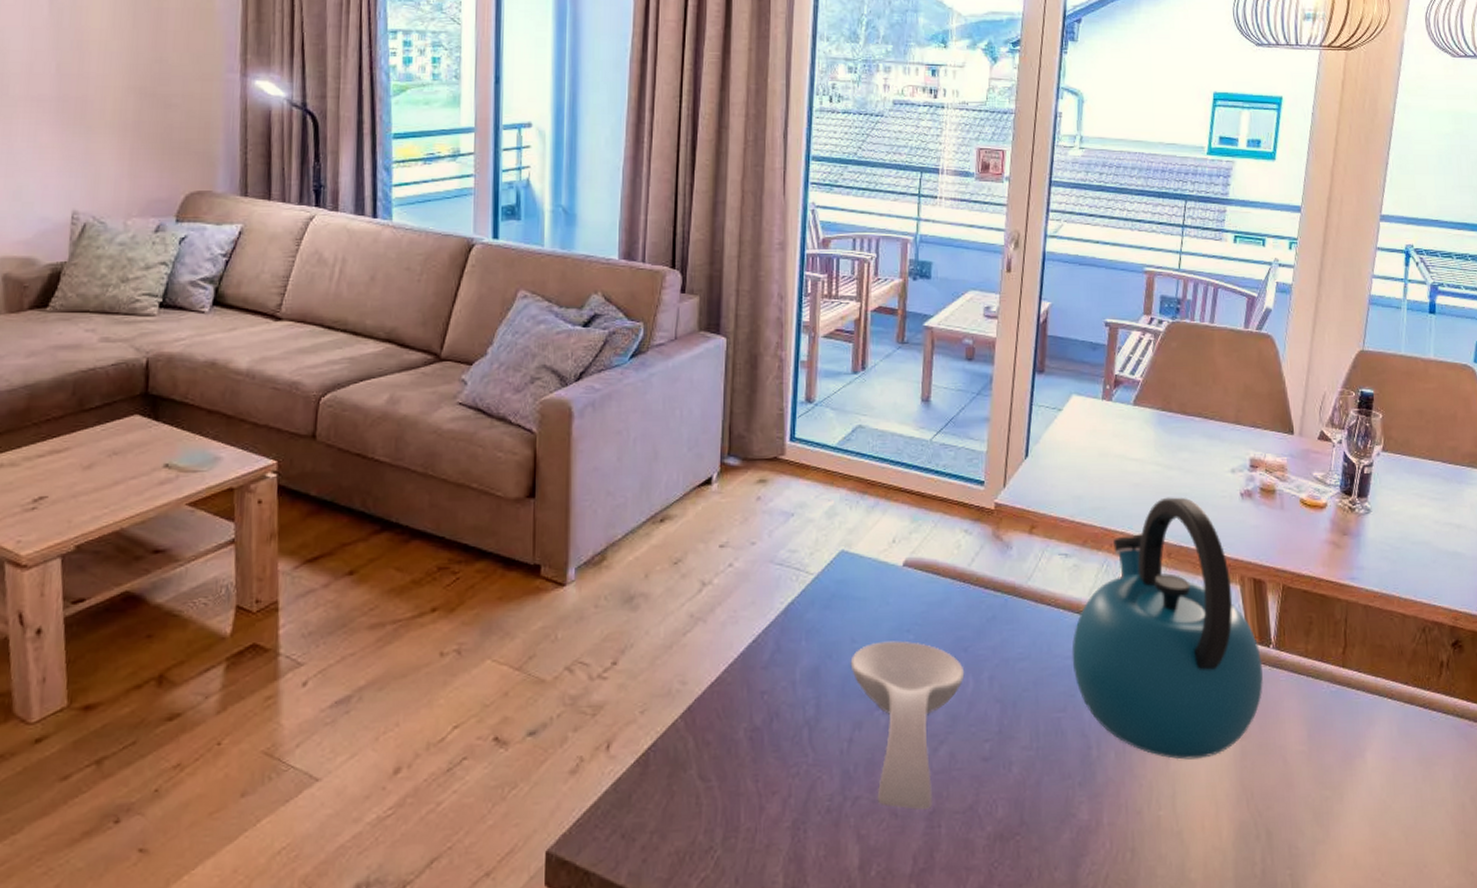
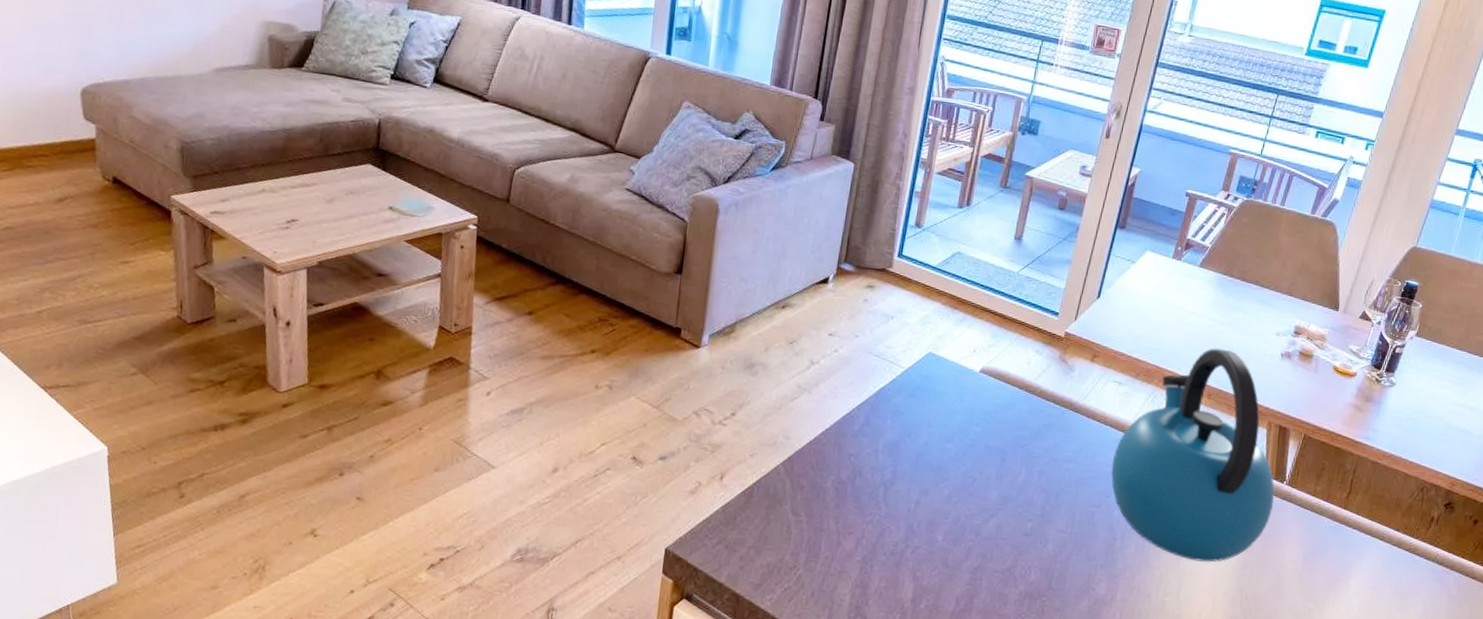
spoon rest: present [850,640,965,810] -> none [925,429,1020,565]

